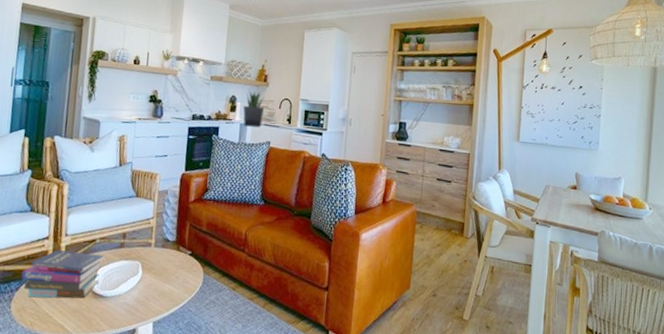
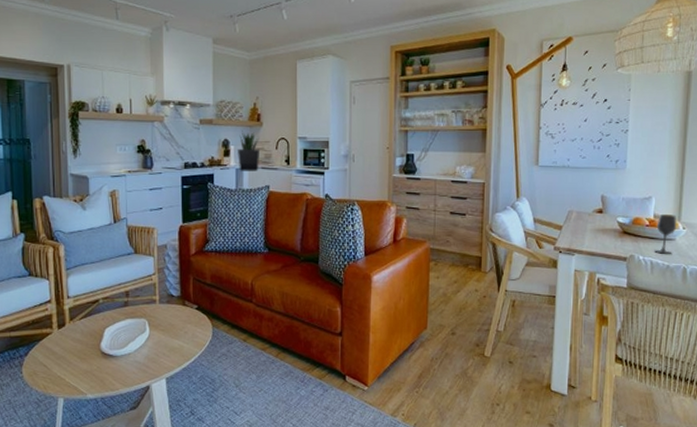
books: present [21,250,106,299] -> none [28,313,111,362]
wine glass: none [623,195,644,232] -> present [654,215,677,254]

